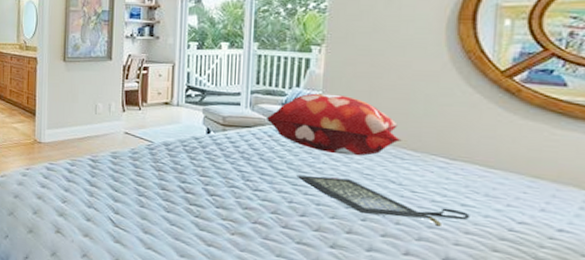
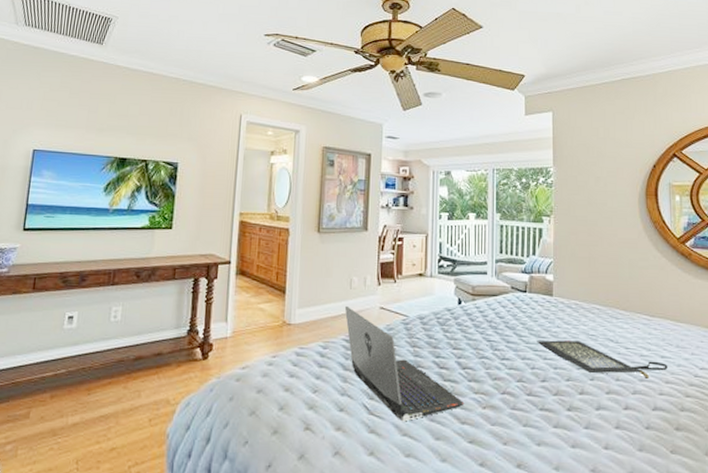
laptop computer: none [90,129,211,237] -> present [344,305,465,422]
decorative pillow: present [267,93,402,156] -> none [510,260,615,318]

